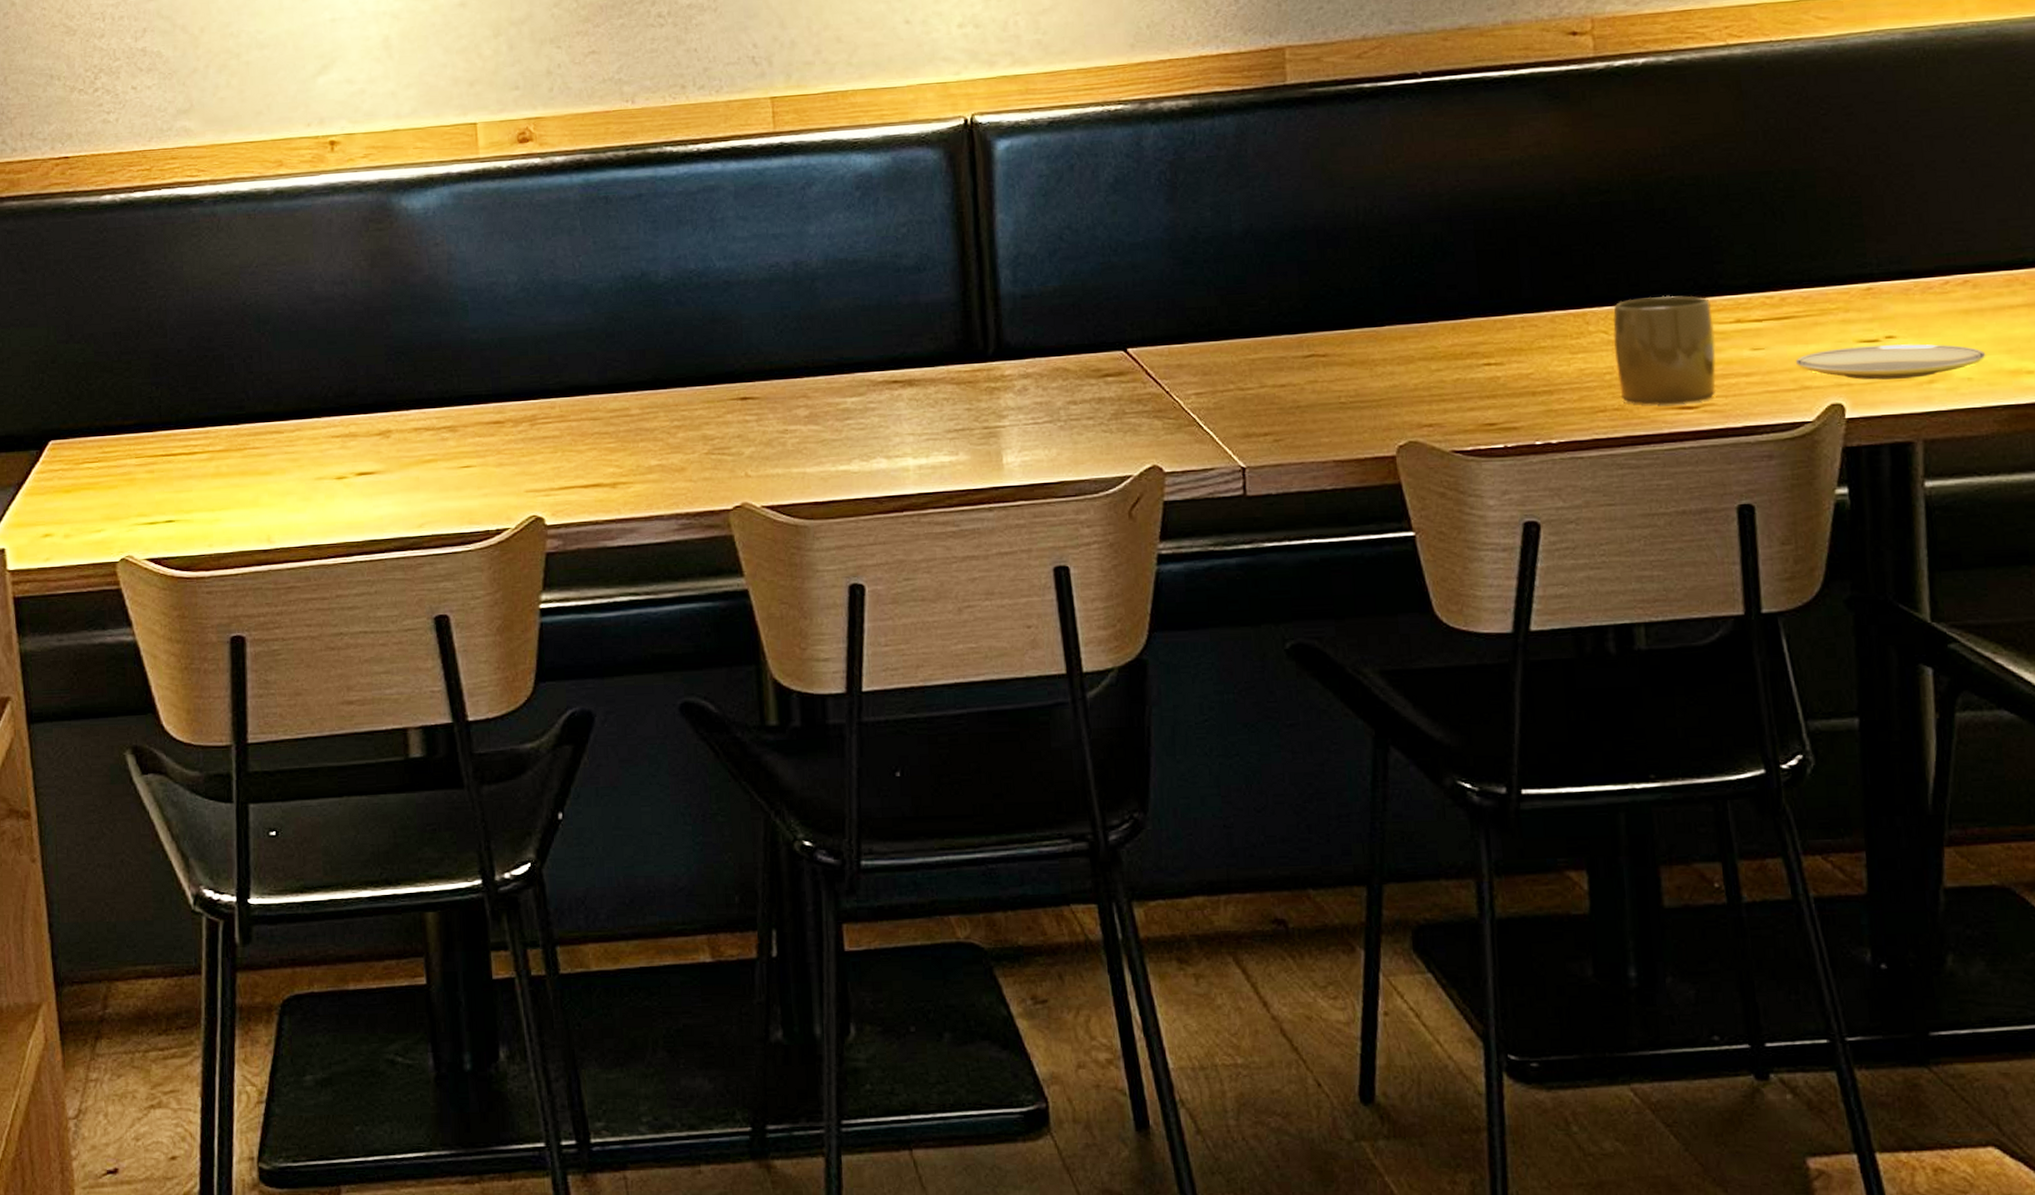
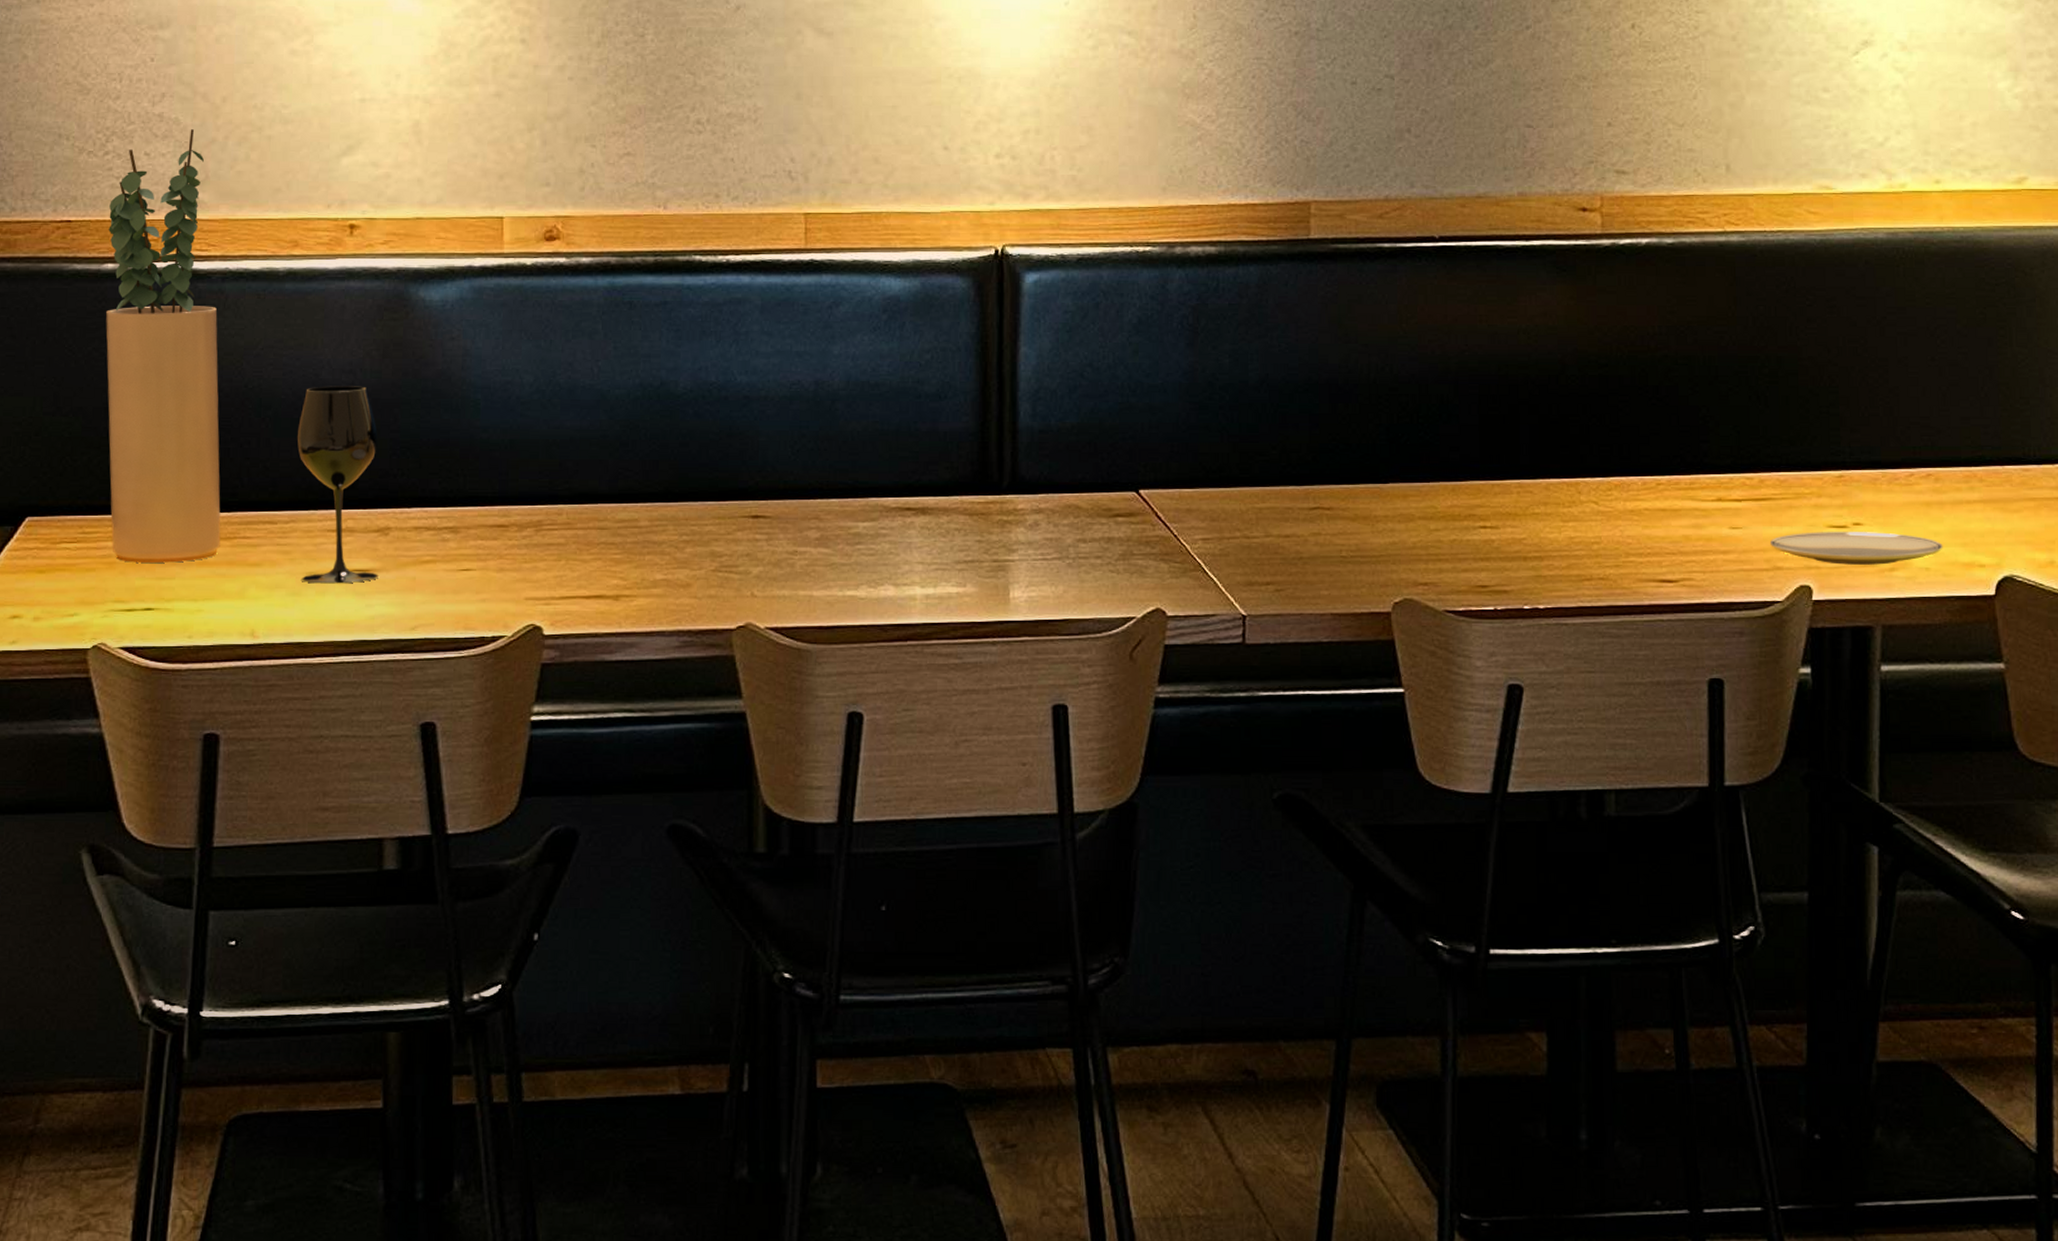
vase: none [103,61,232,478] -> present [106,129,221,563]
wineglass: none [295,296,383,488] -> present [296,386,378,584]
mug: present [1613,295,1717,406] -> none [1603,470,1698,577]

